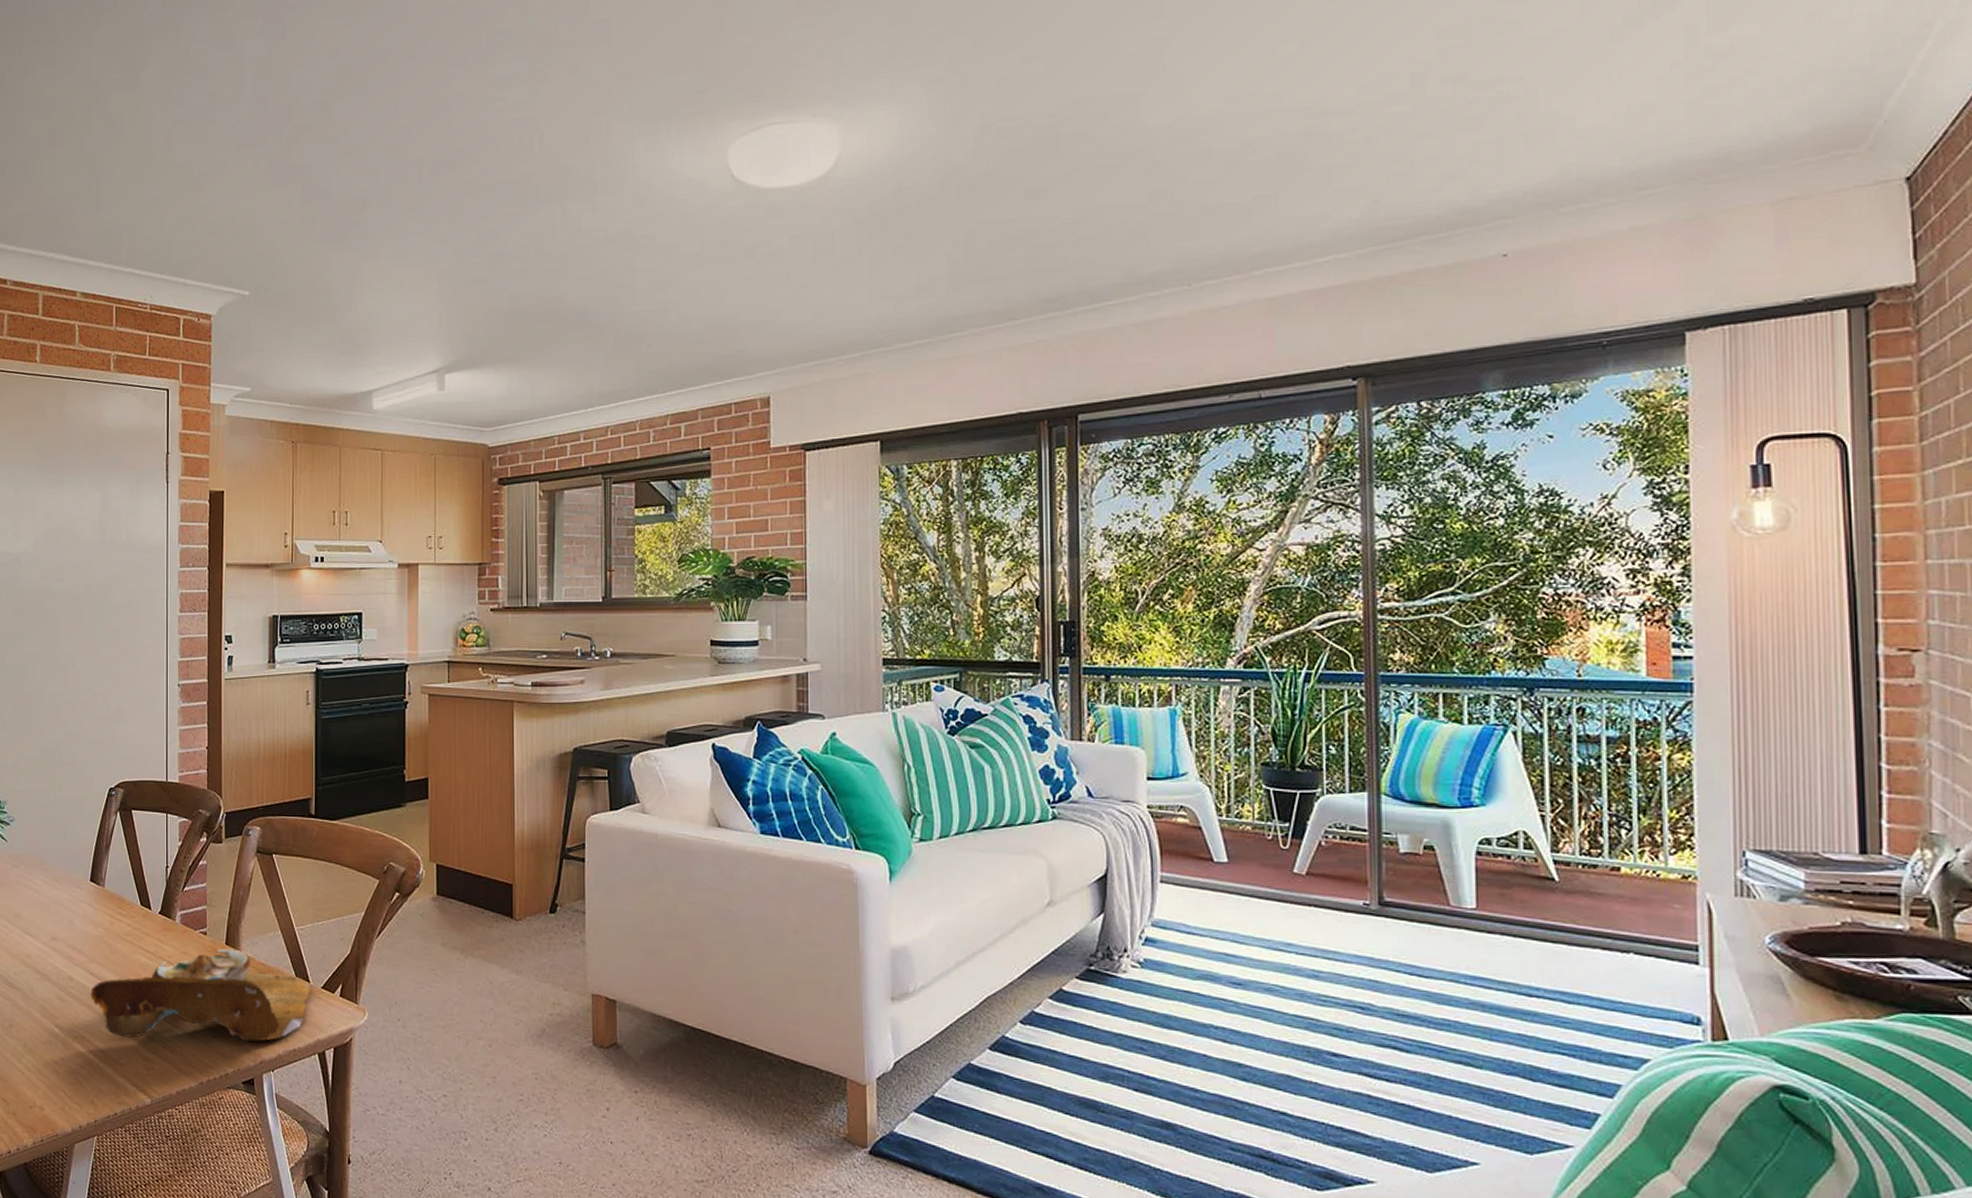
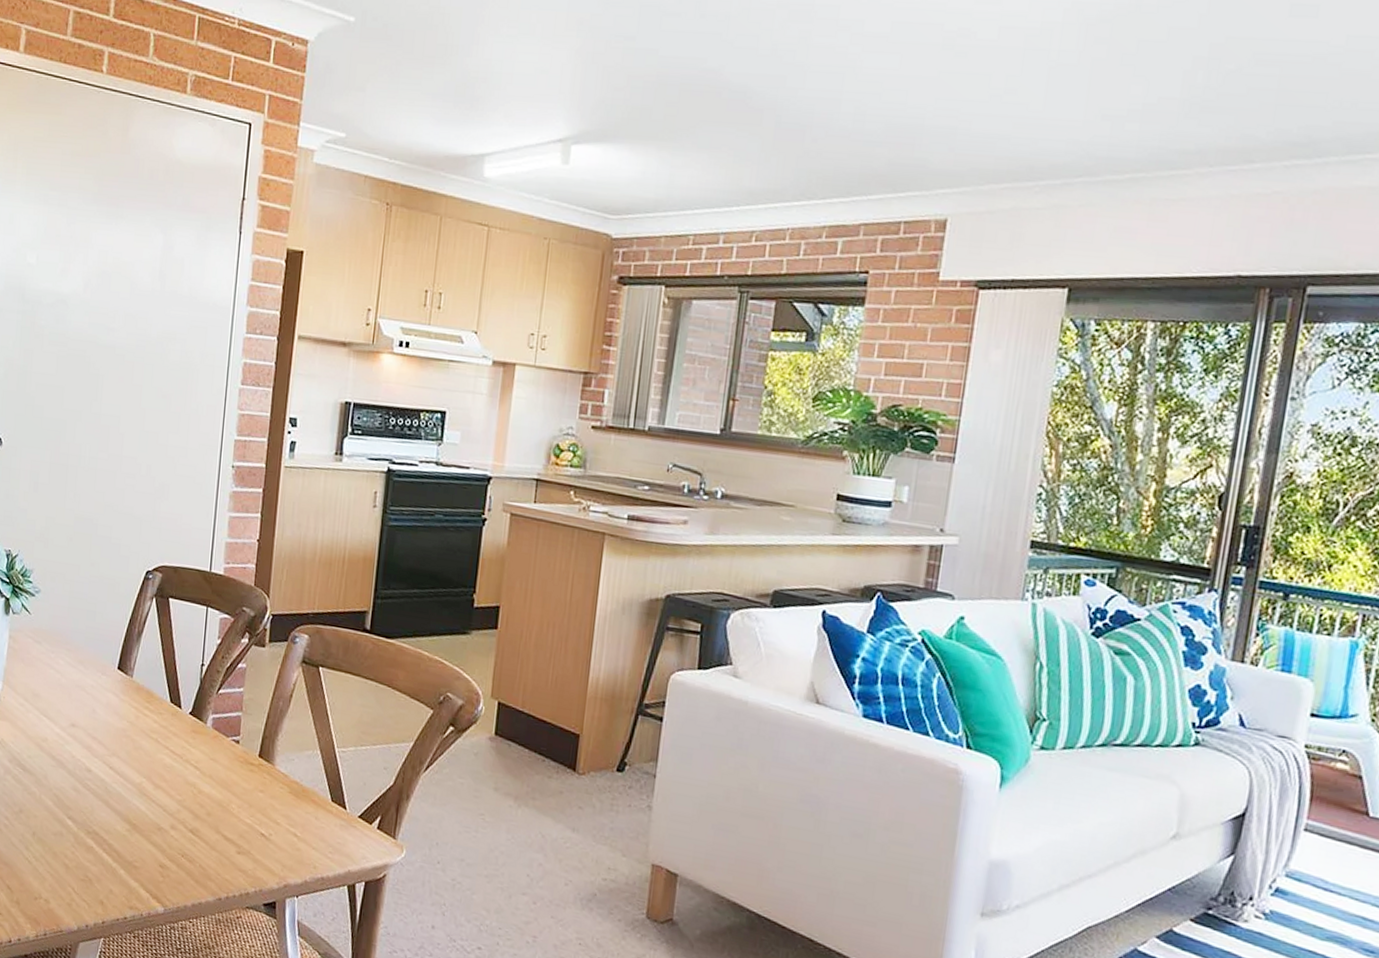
soup bowl: present [90,948,311,1042] -> none [108,760,347,865]

